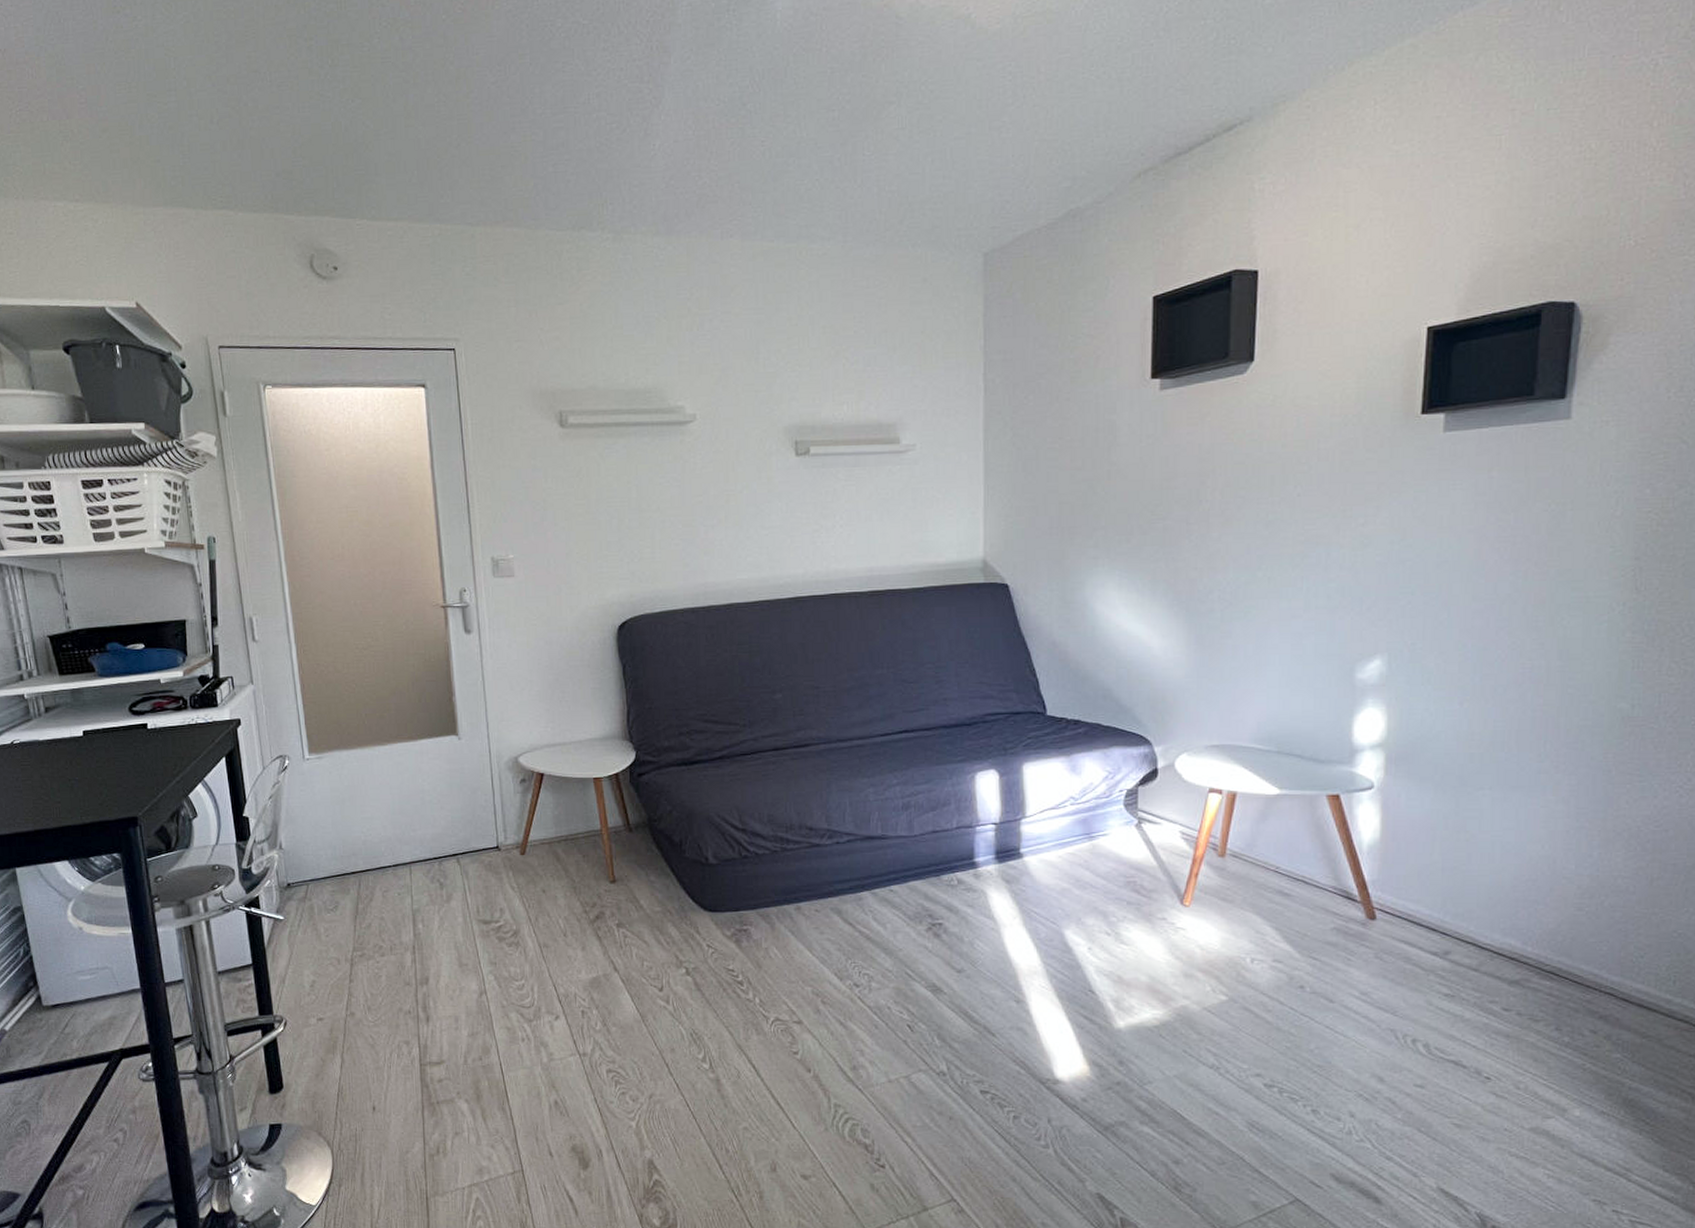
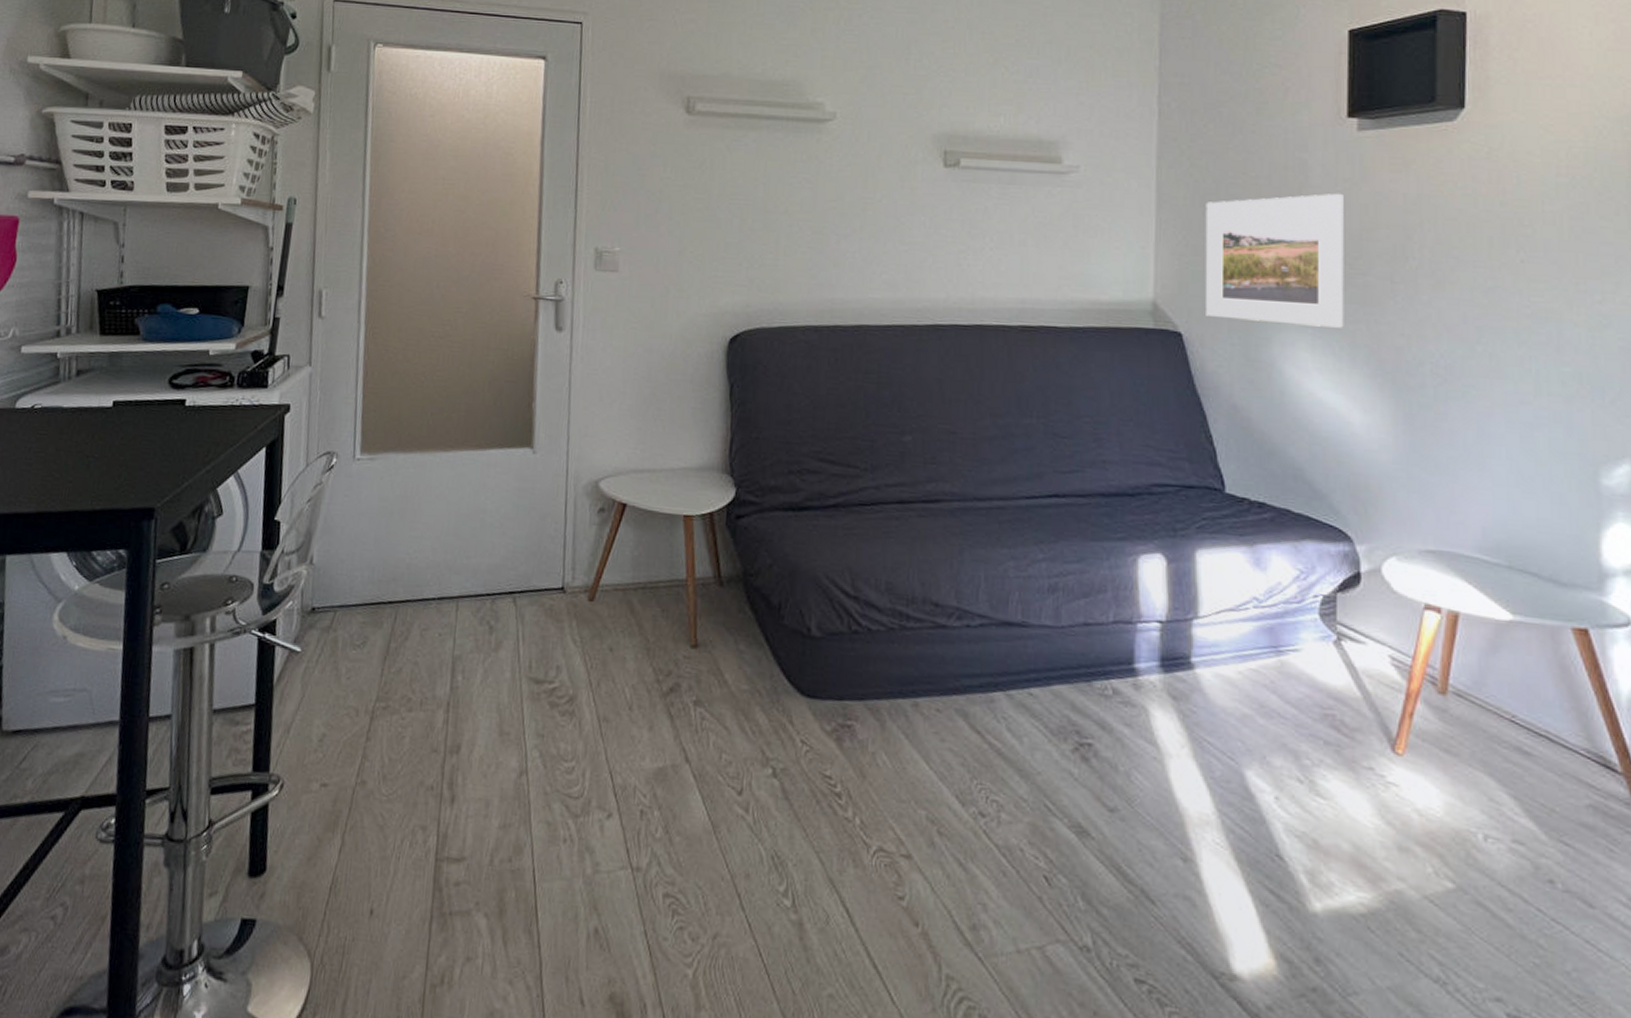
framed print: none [1027,448,1147,569] -> present [1205,193,1344,328]

